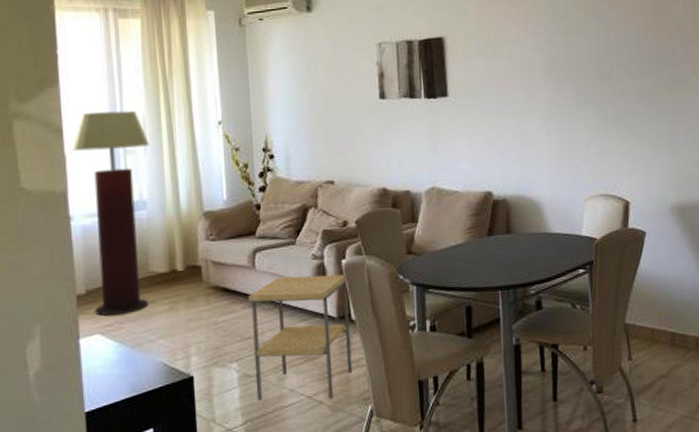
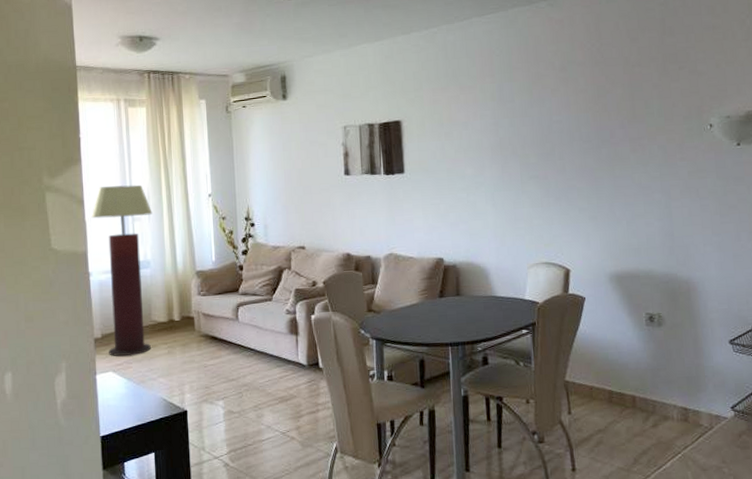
side table: present [248,274,353,400] -> none [232,328,320,435]

